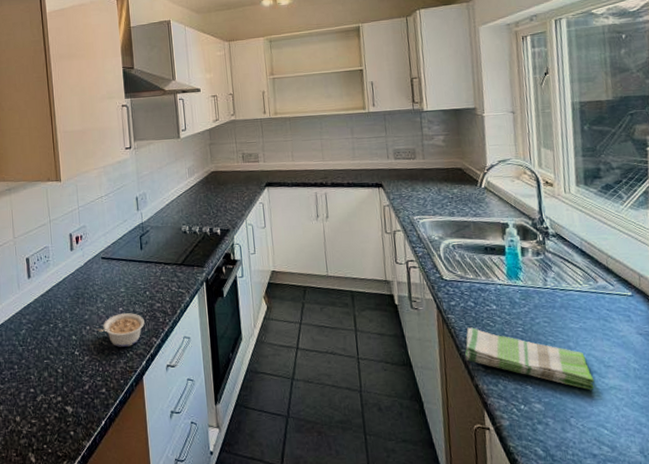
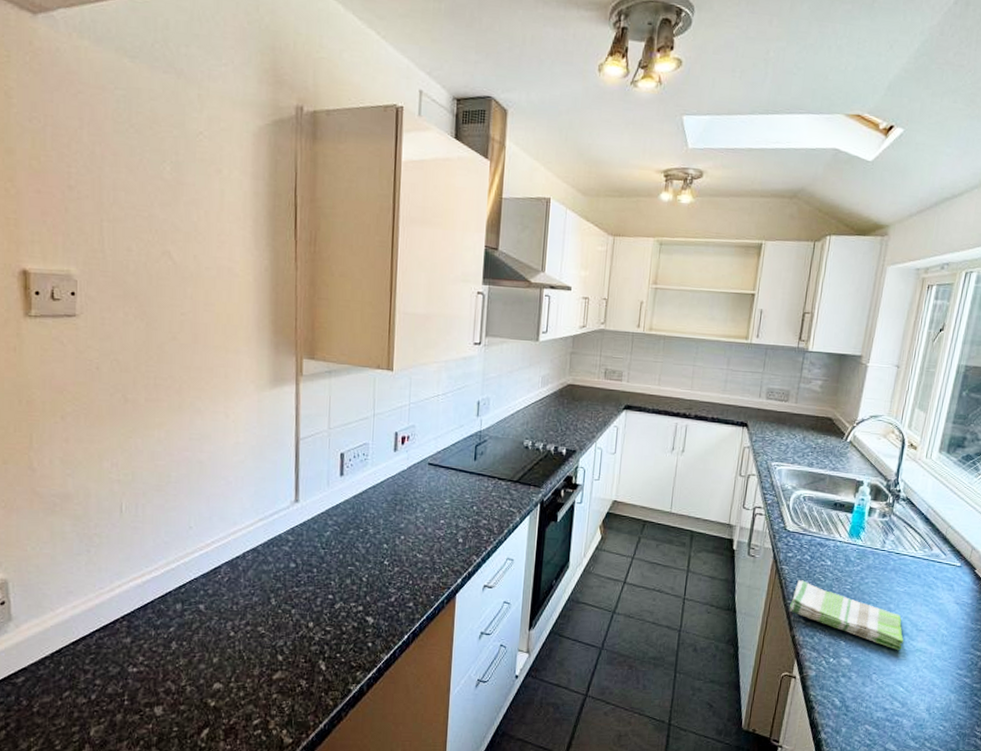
legume: present [96,313,145,347] -> none [412,526,467,562]

